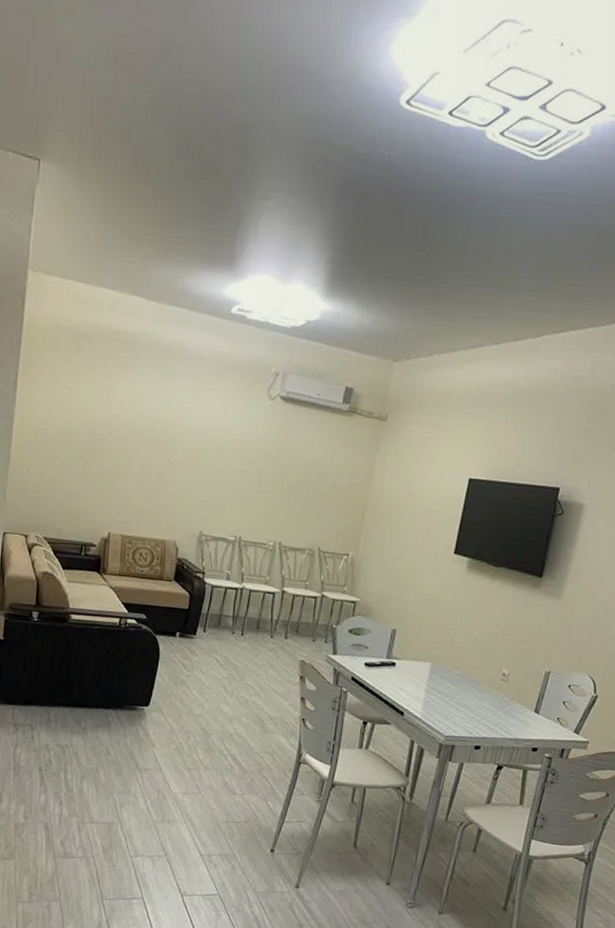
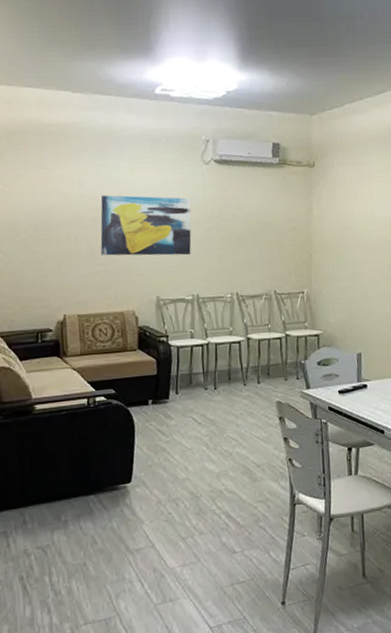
wall art: none [152,416,250,495] -> present [100,195,192,256]

